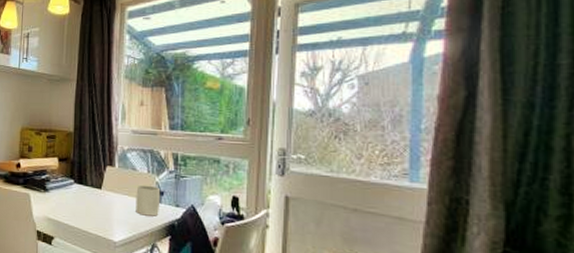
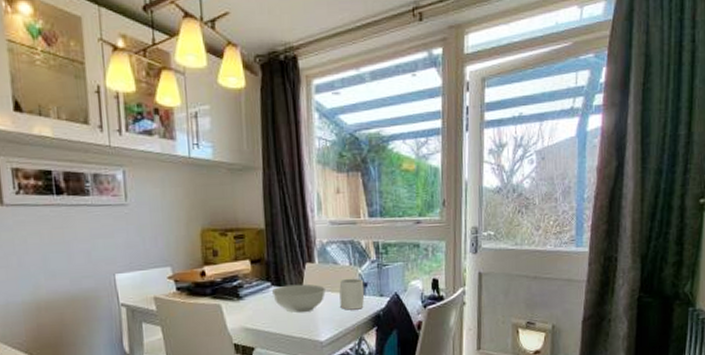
bowl: none [74,184,123,212] -> present [272,284,326,314]

